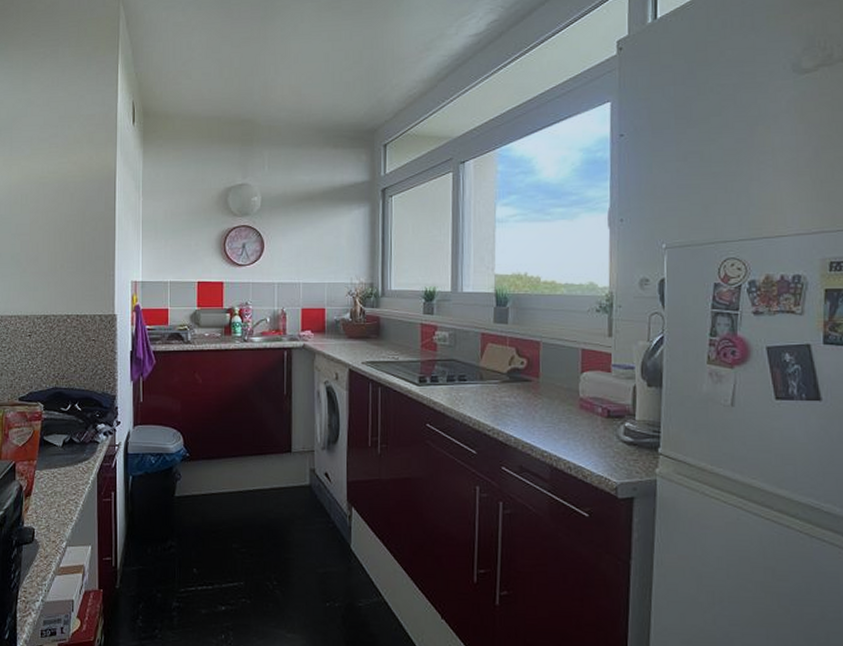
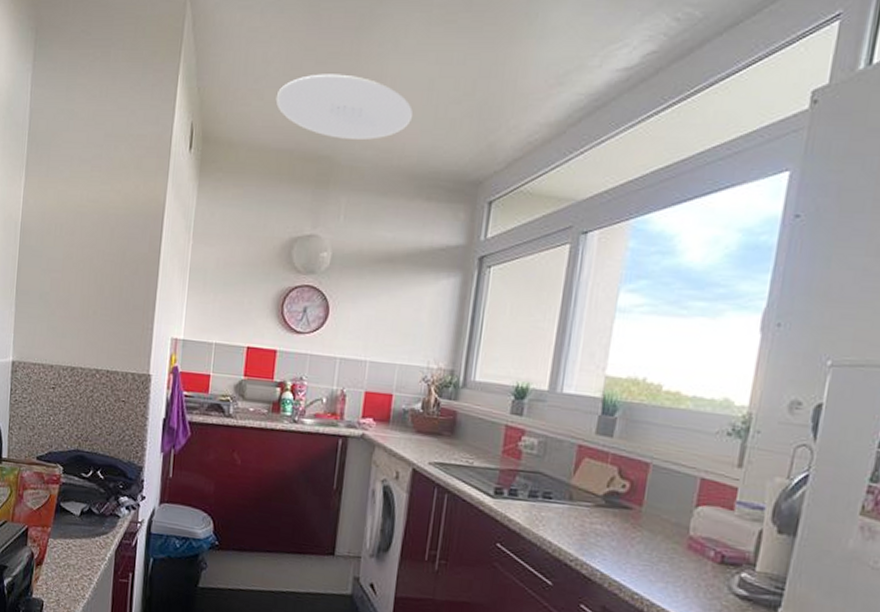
ceiling light: none [201,54,314,105] -> present [275,74,413,140]

